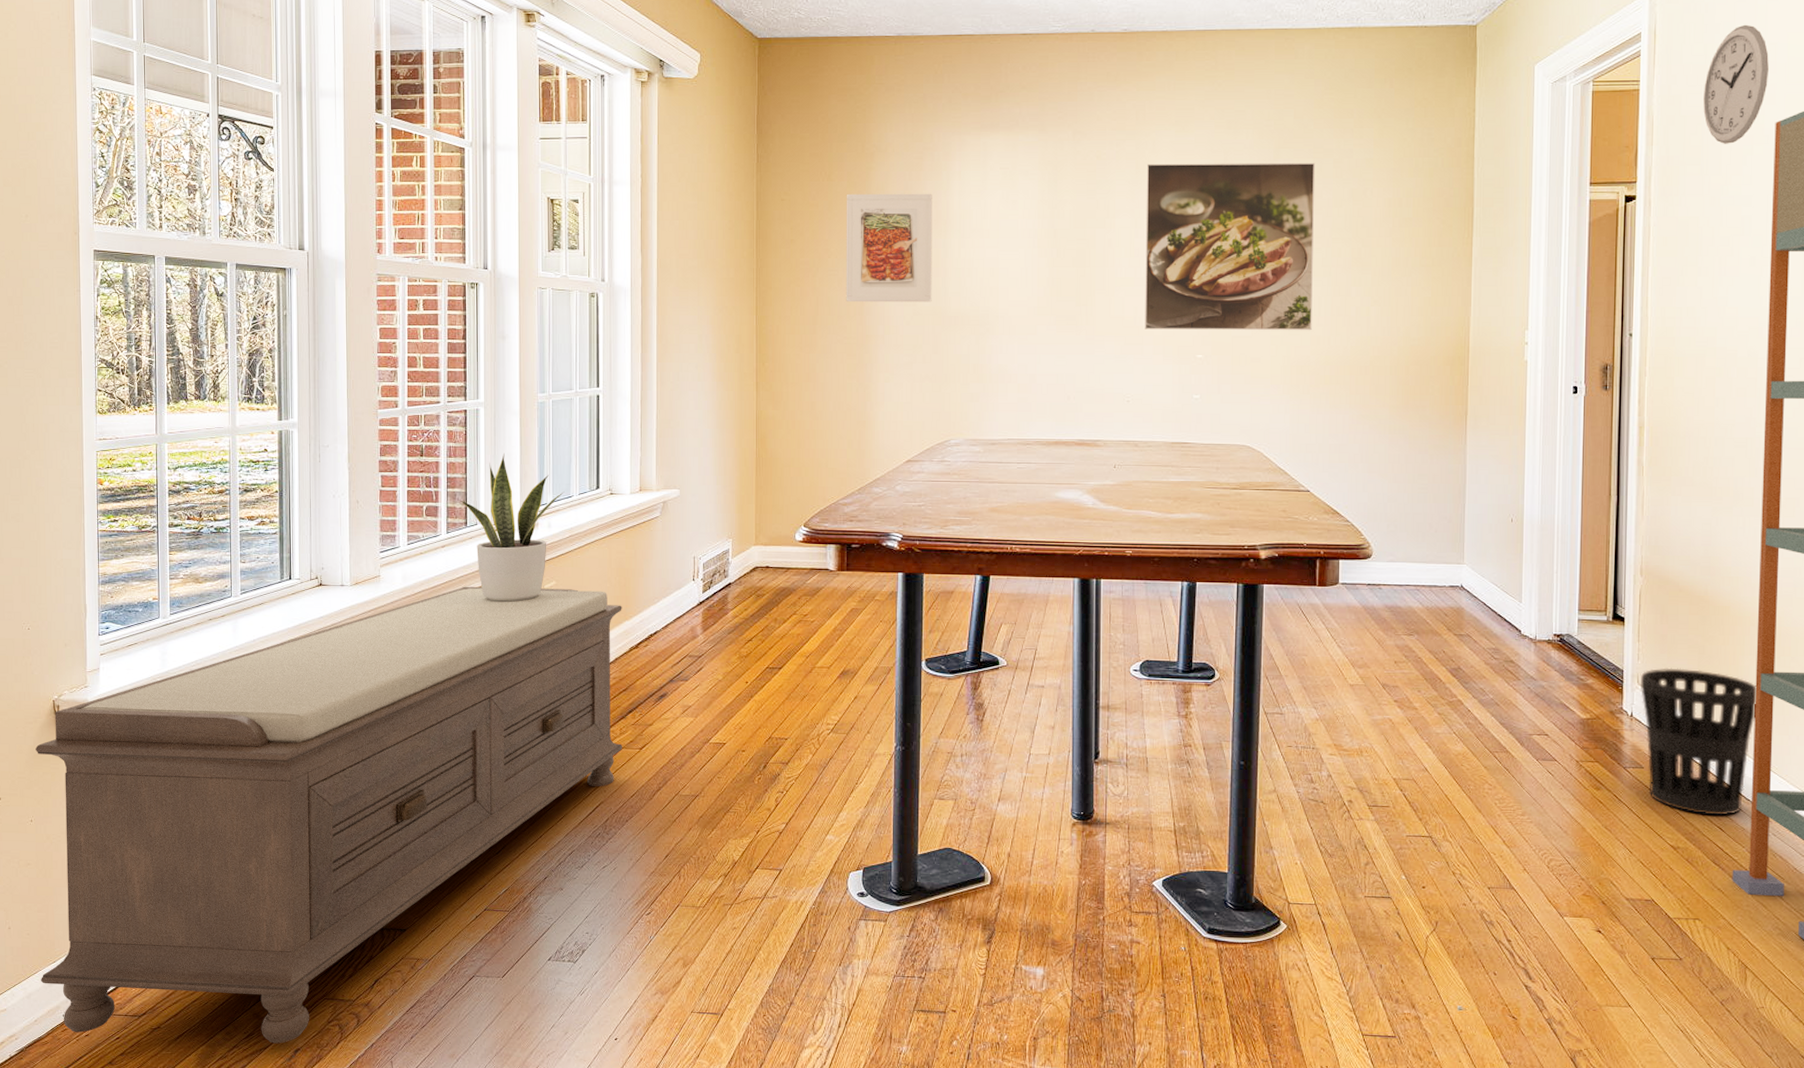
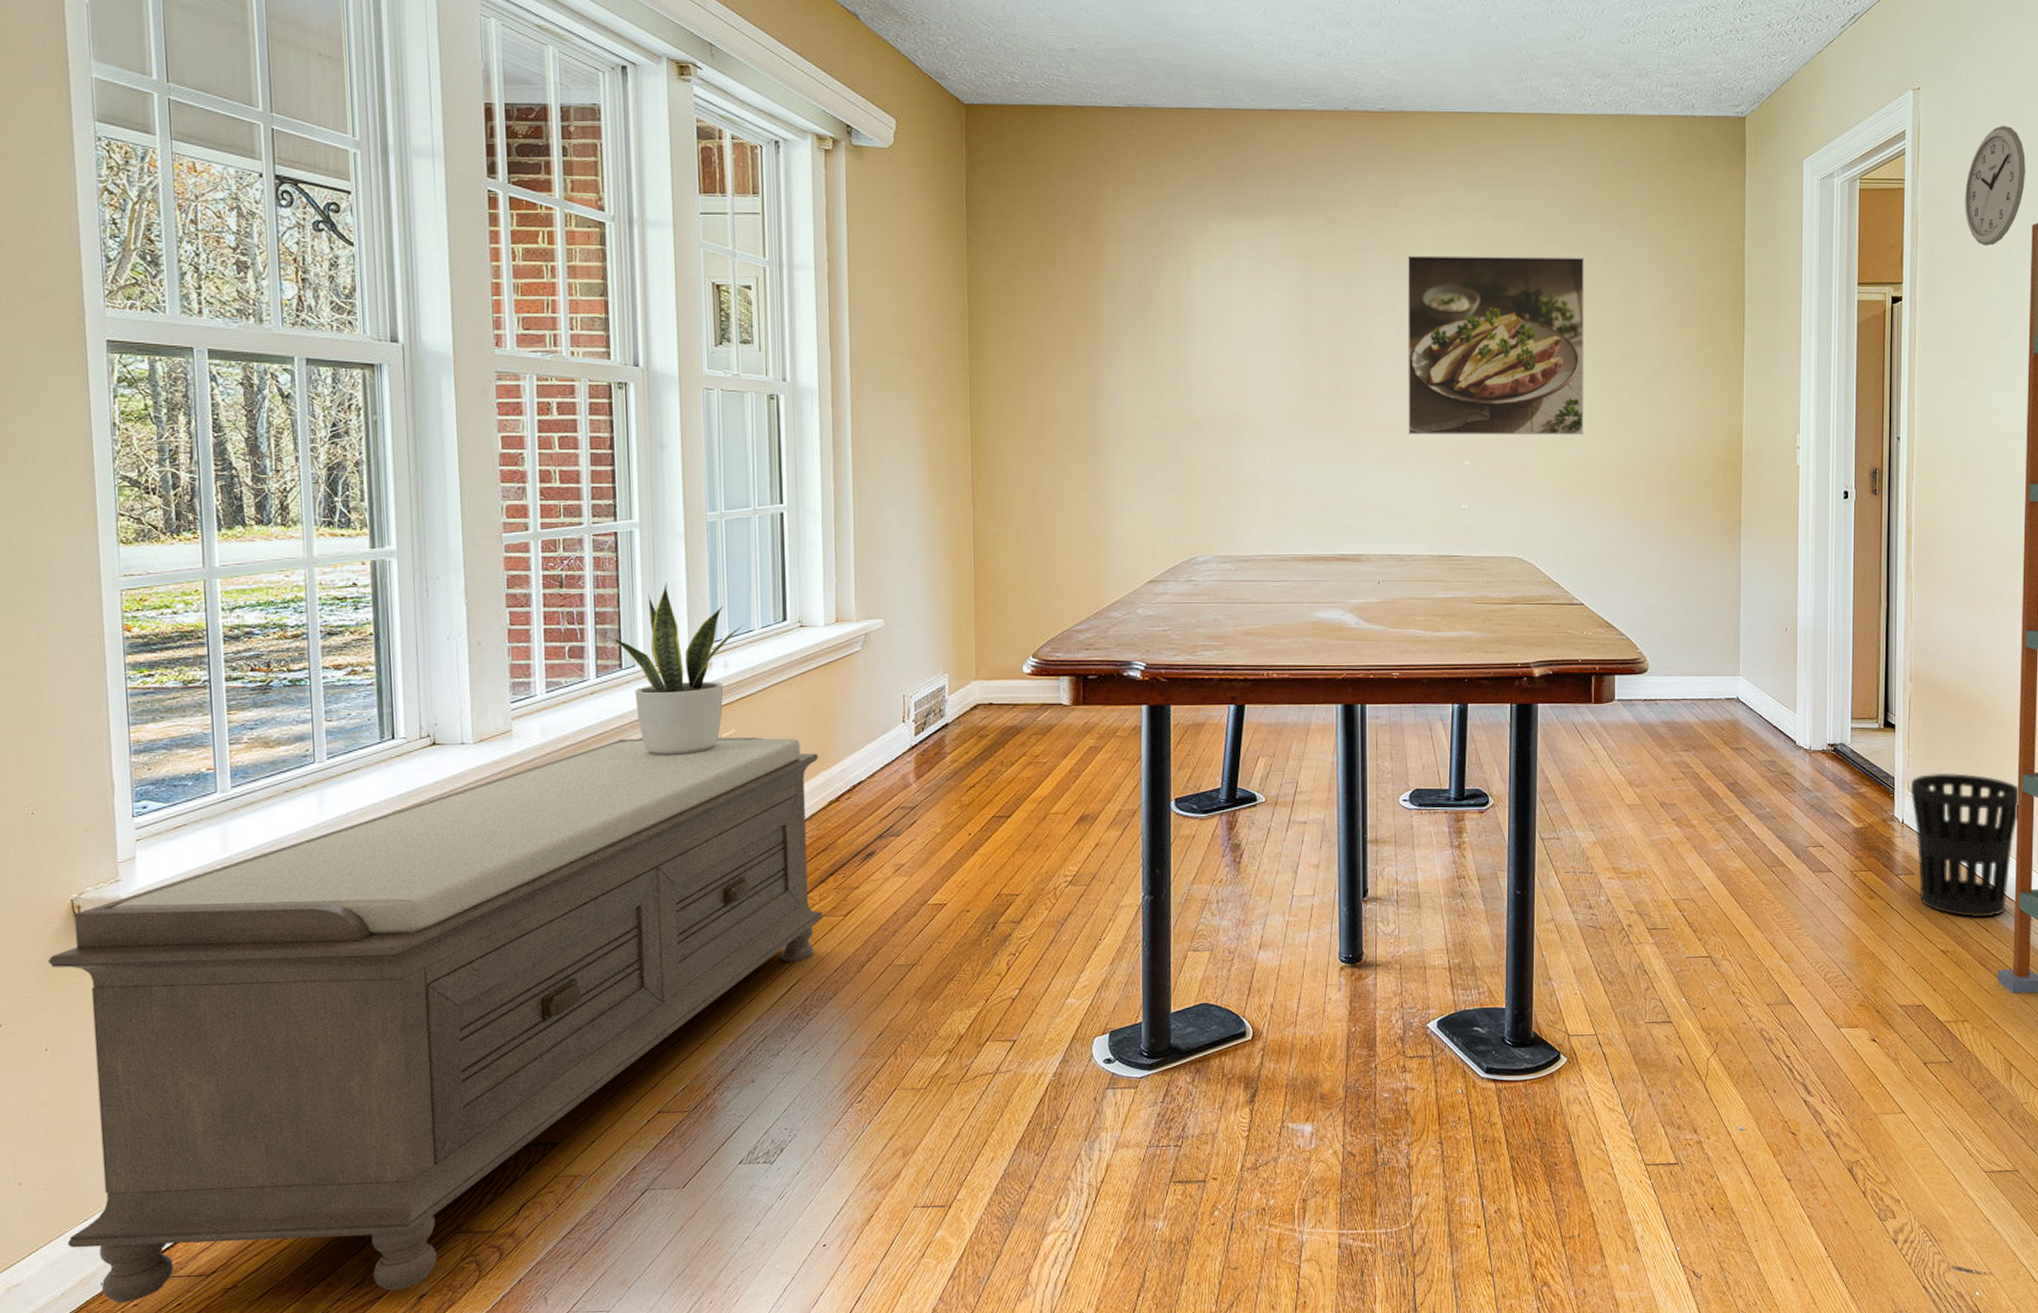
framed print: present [846,193,932,303] -> none [1072,283,1174,406]

